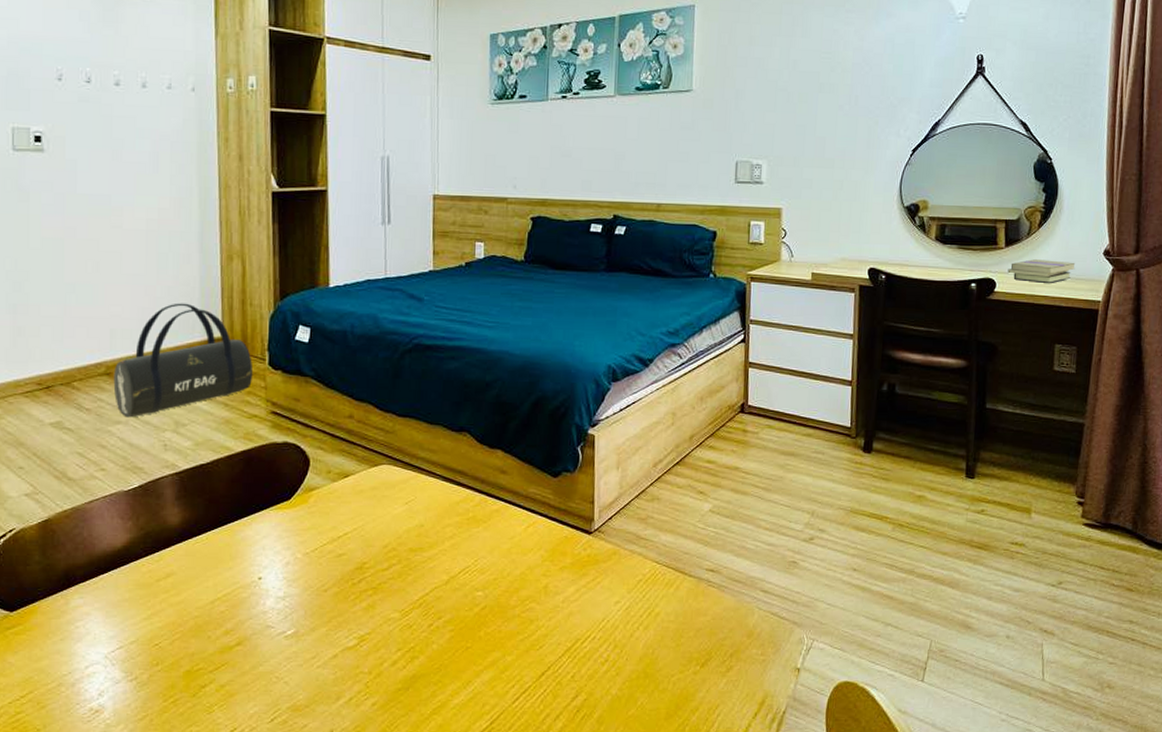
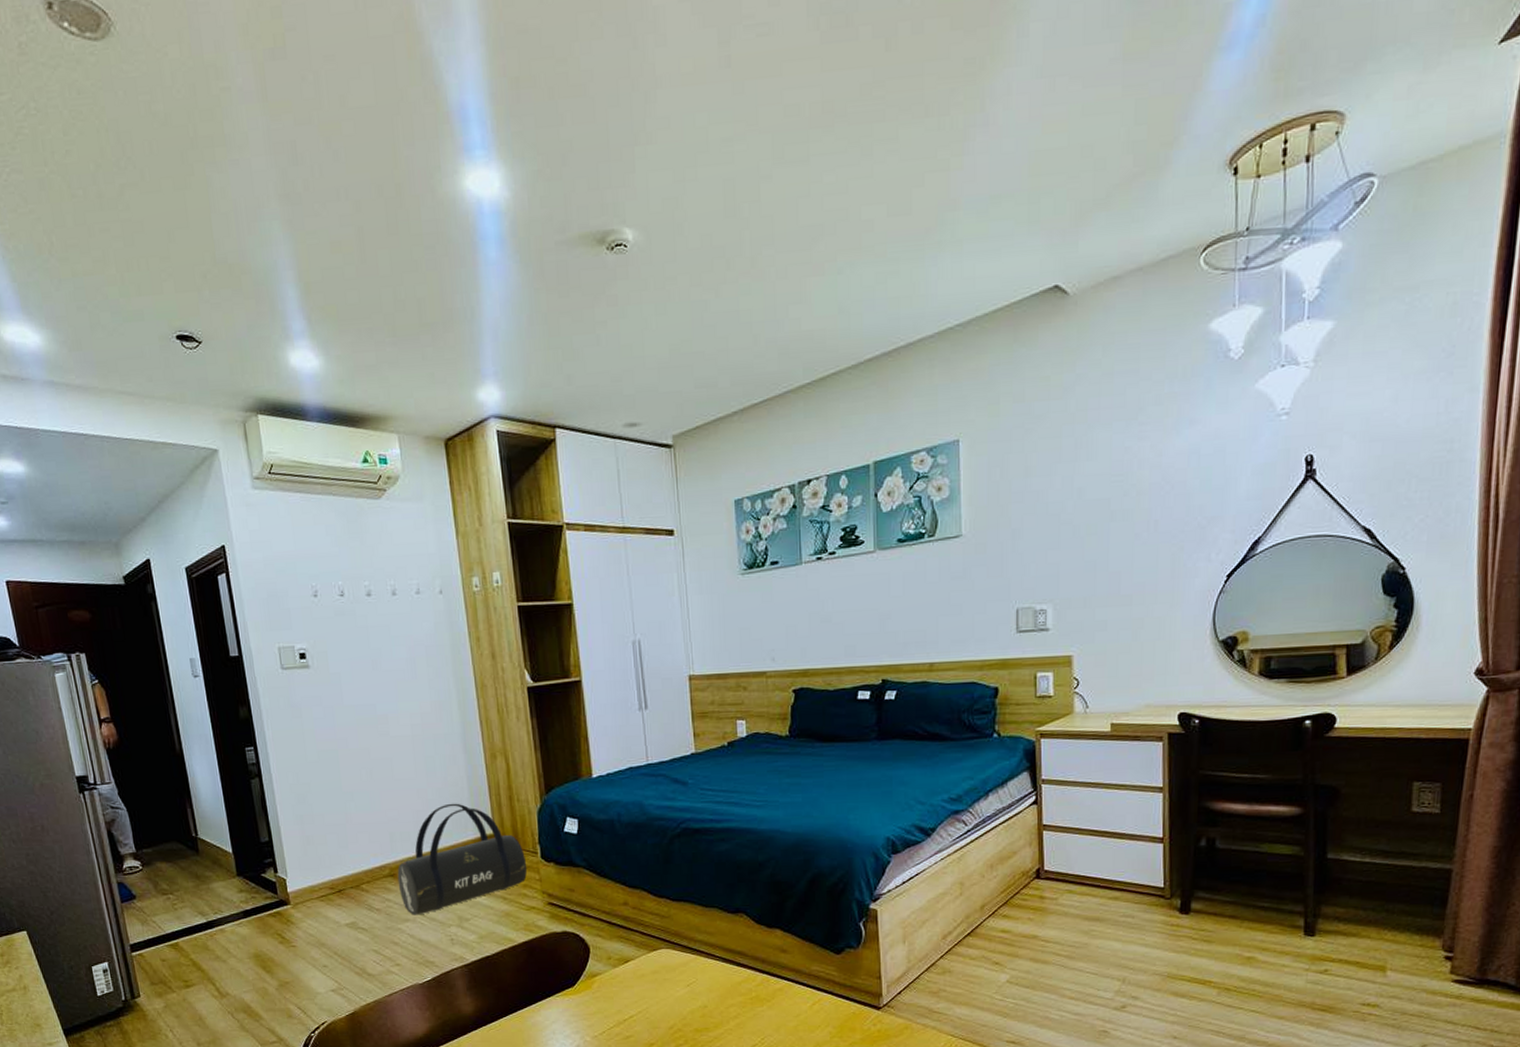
books: present [1007,259,1076,283] -> none [1351,686,1438,714]

